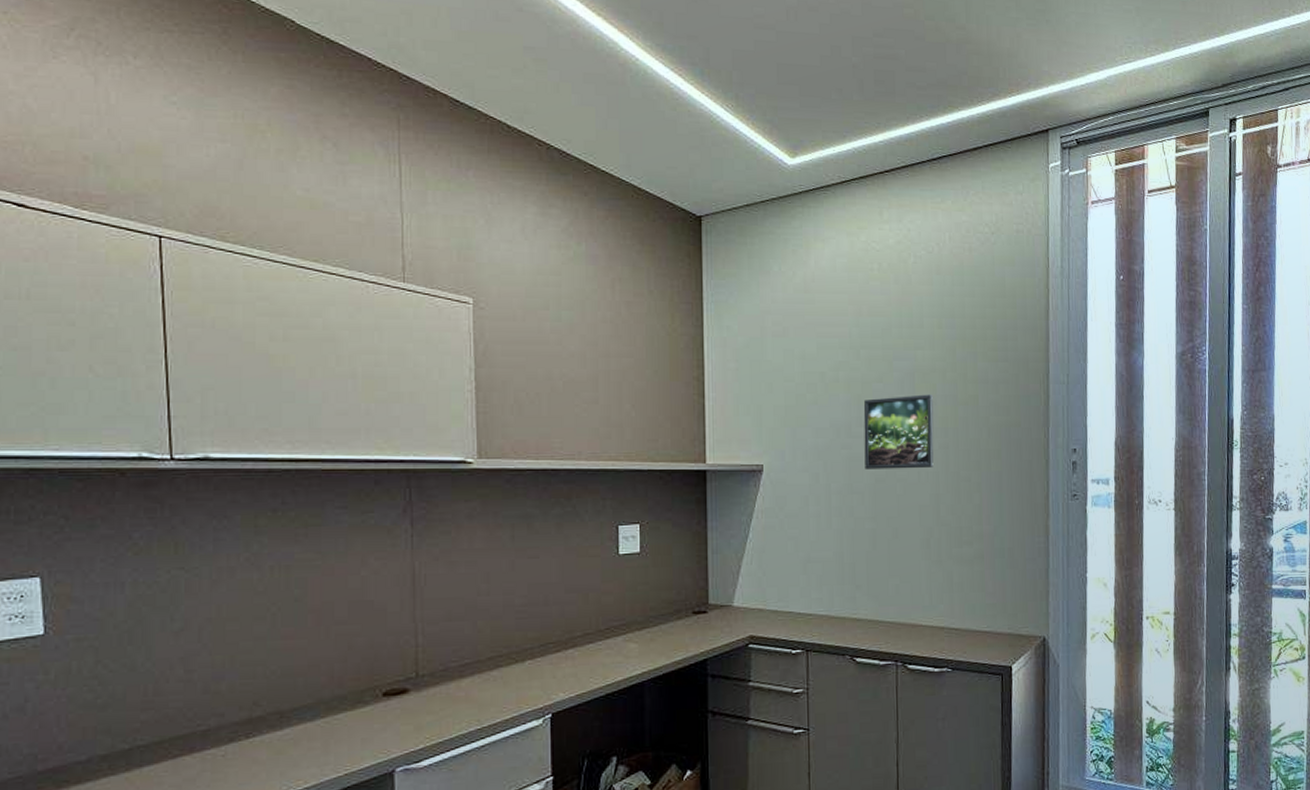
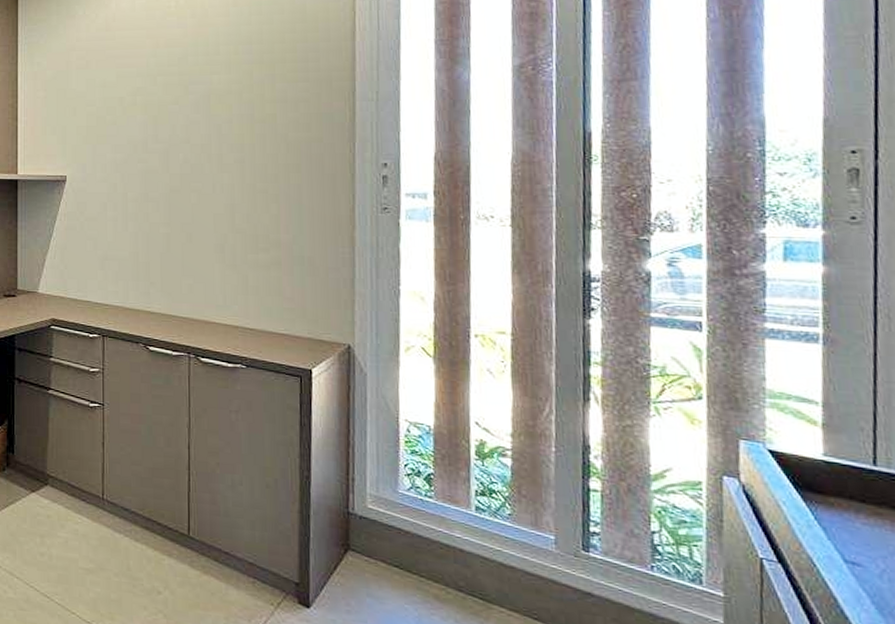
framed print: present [863,394,934,469] -> none [159,114,229,181]

